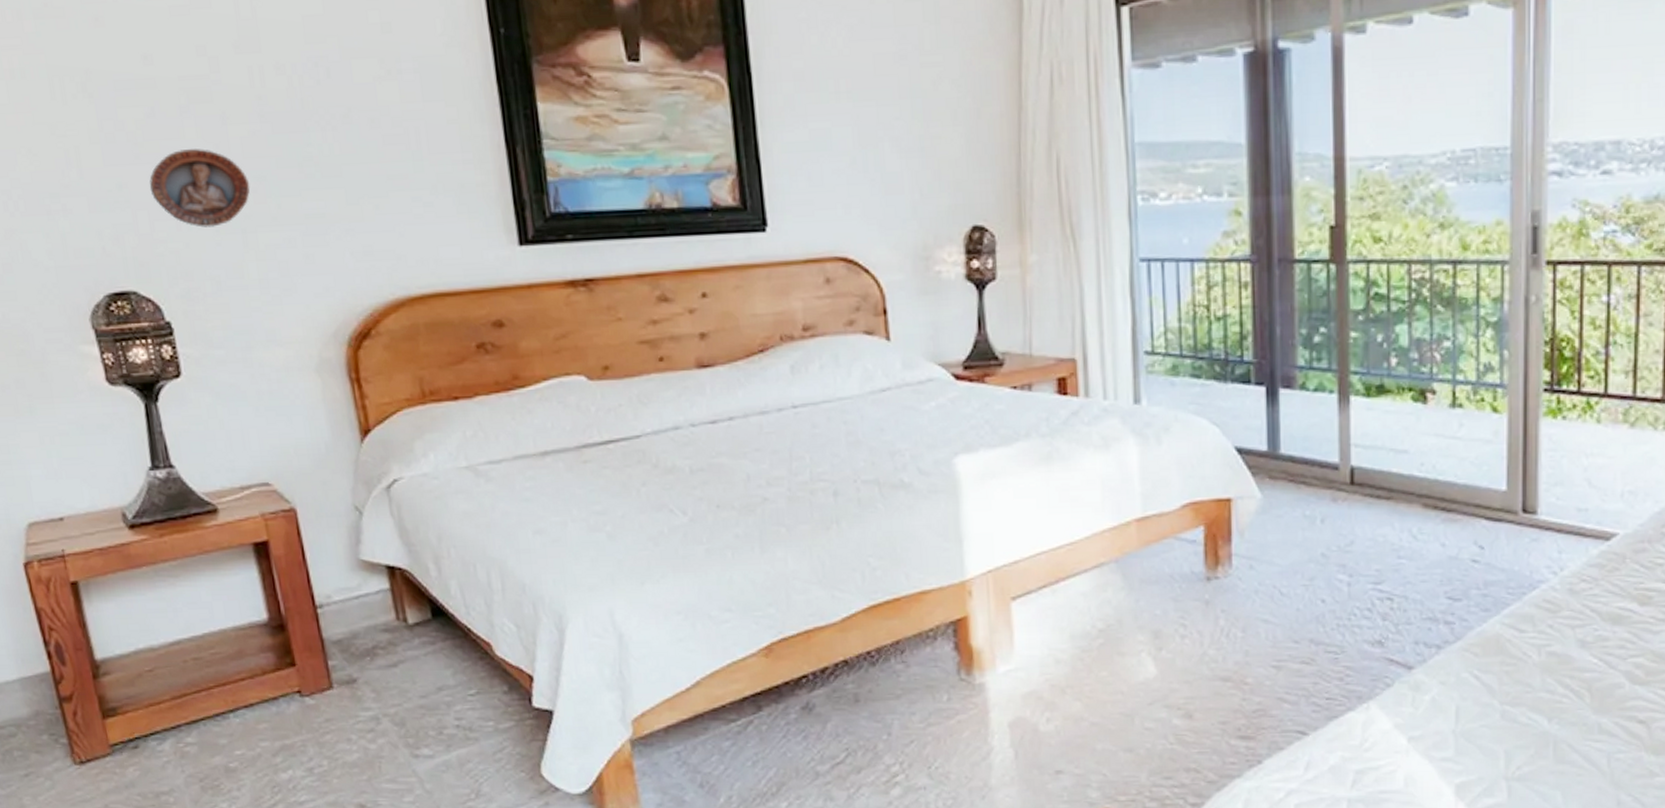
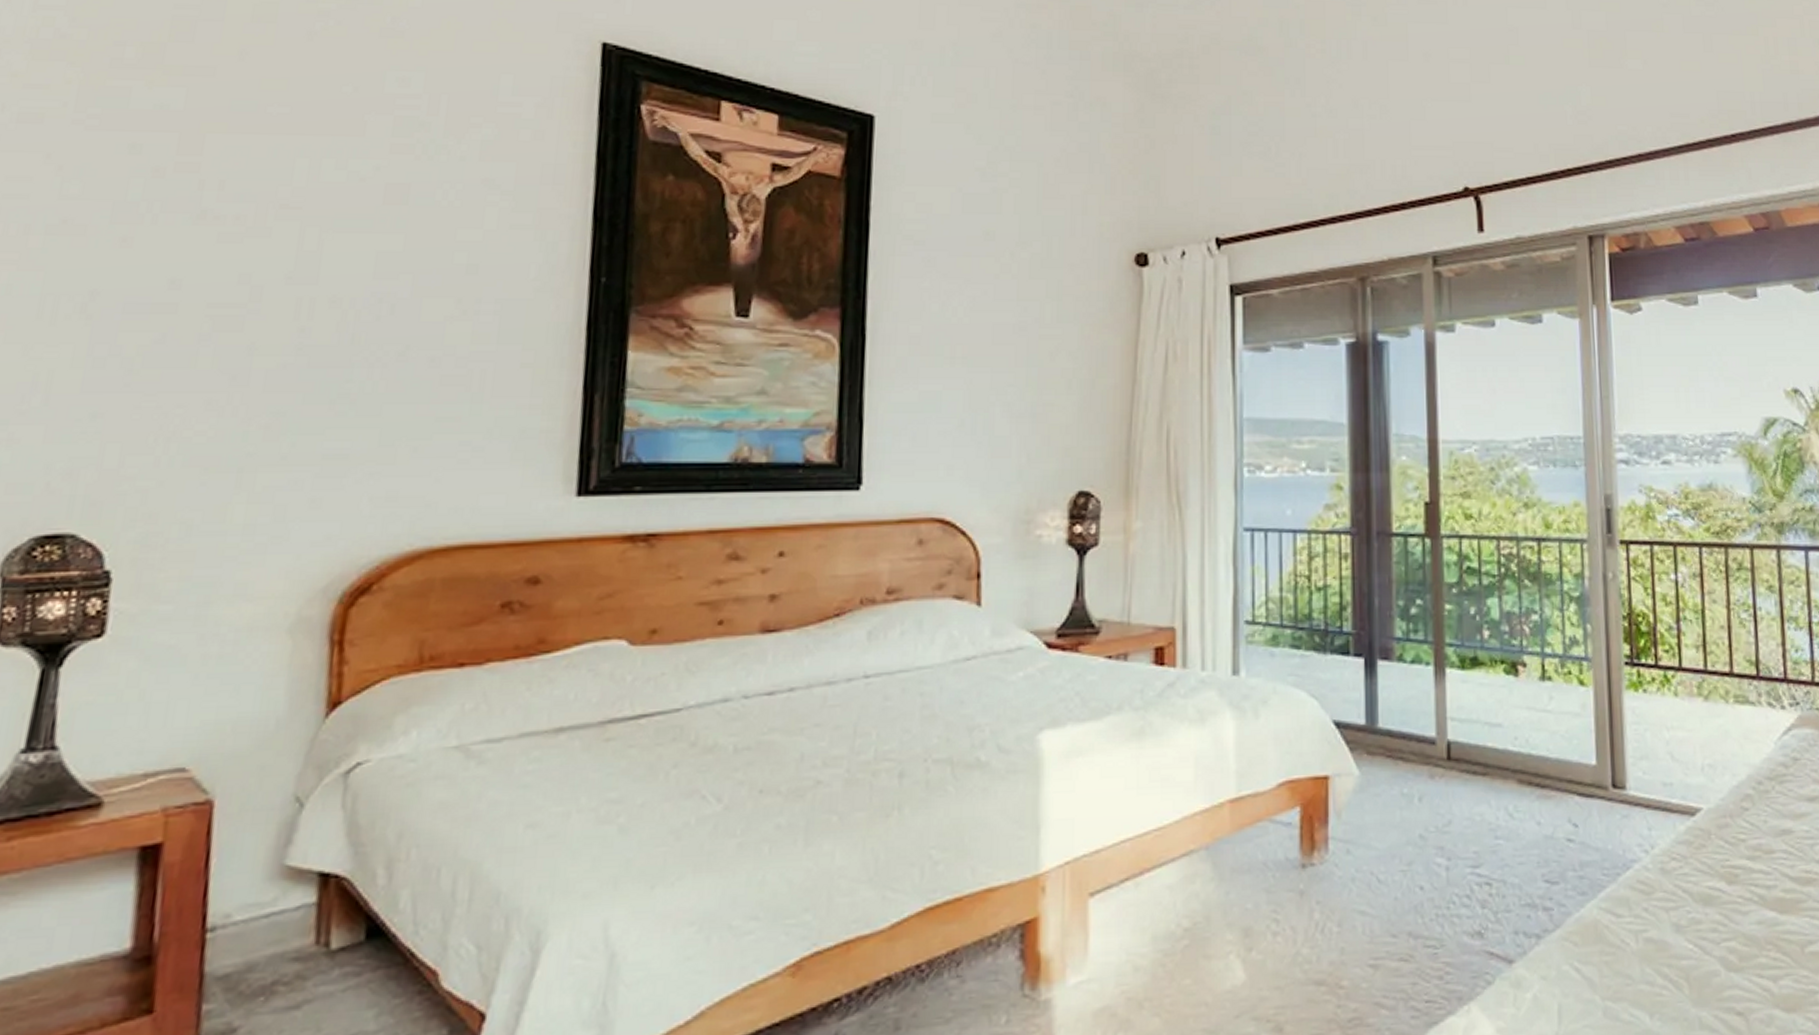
relief medallion: present [149,149,251,228] -> none [132,380,264,465]

